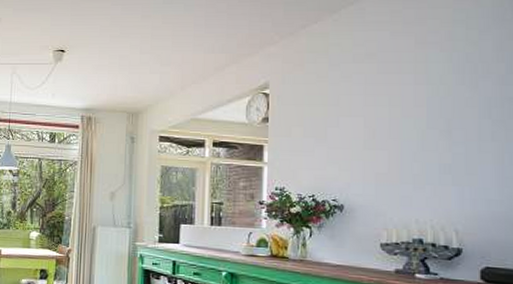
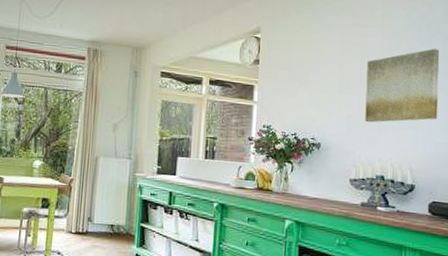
wall art: none [397,92,490,180] -> present [365,48,440,123]

